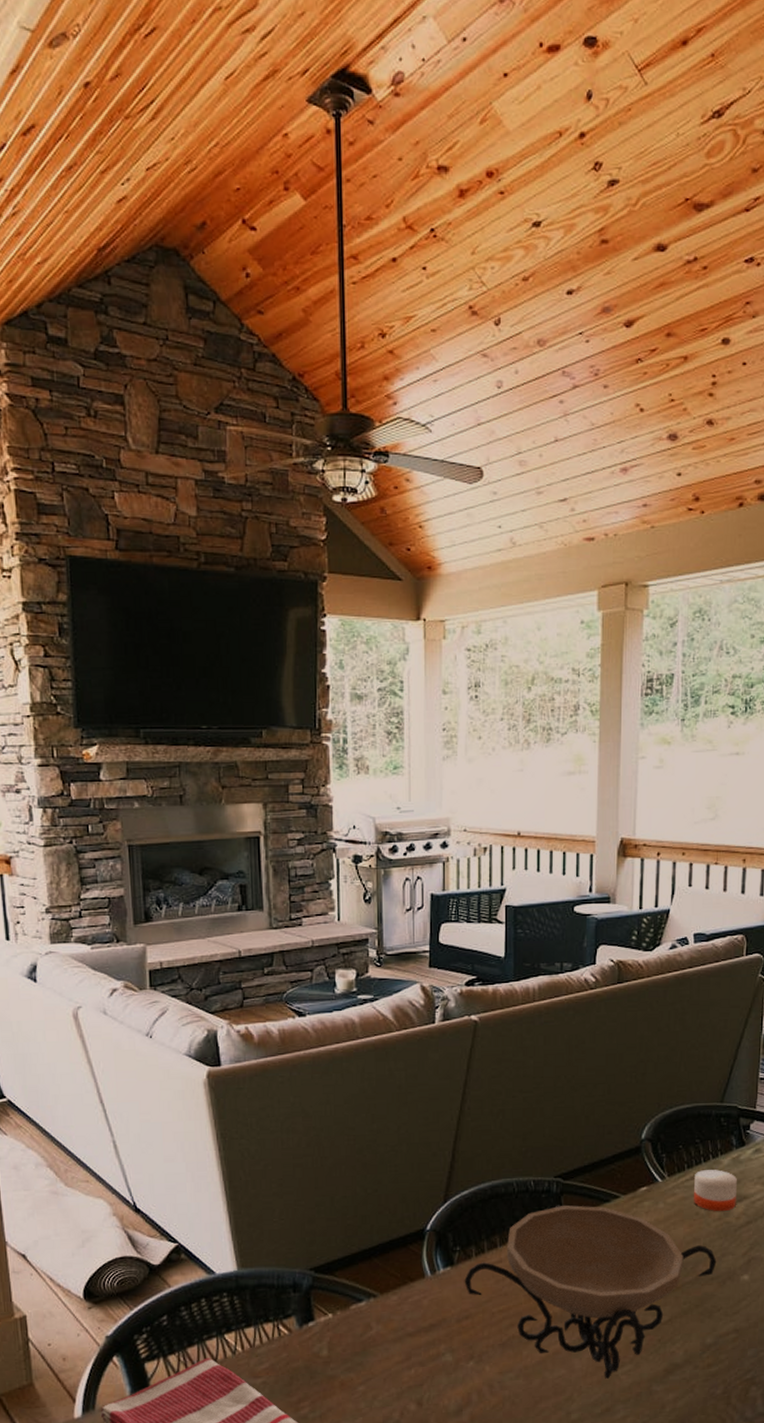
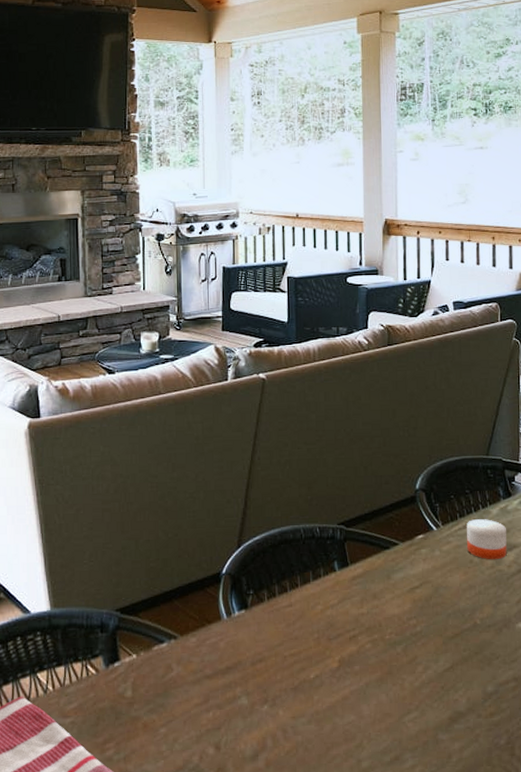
decorative bowl: present [464,1205,717,1379] -> none [257,551,493,726]

